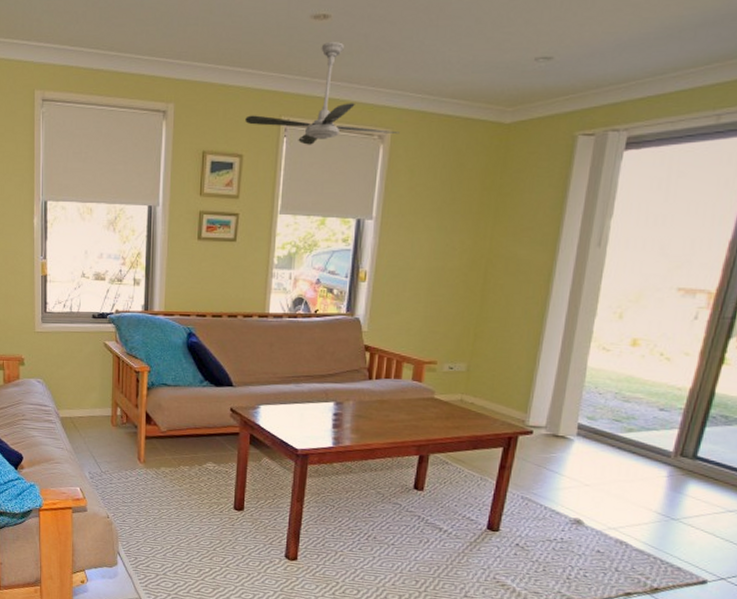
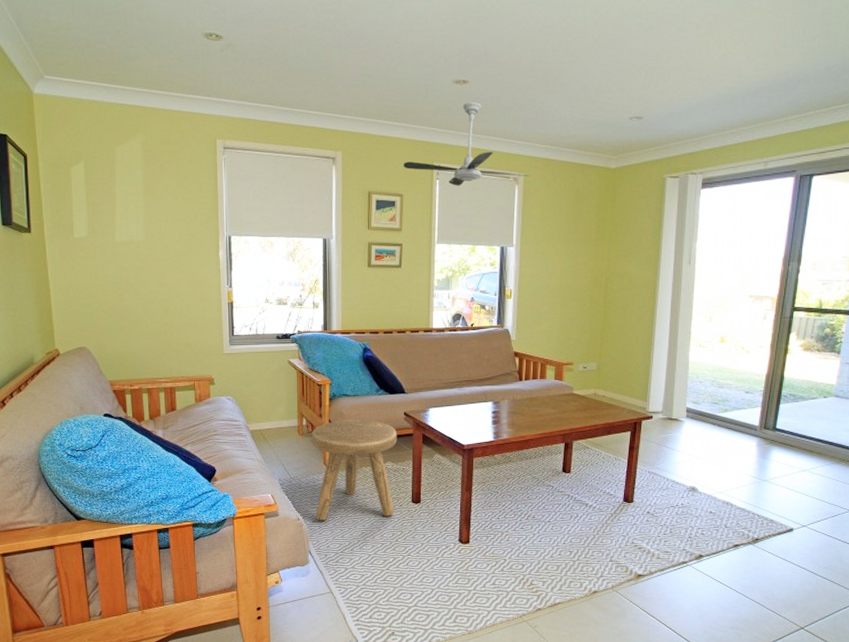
stool: none [126,412,222,523] -> present [311,419,398,520]

